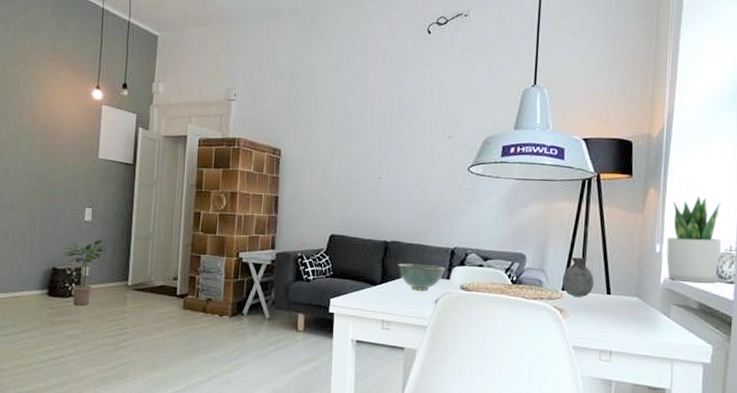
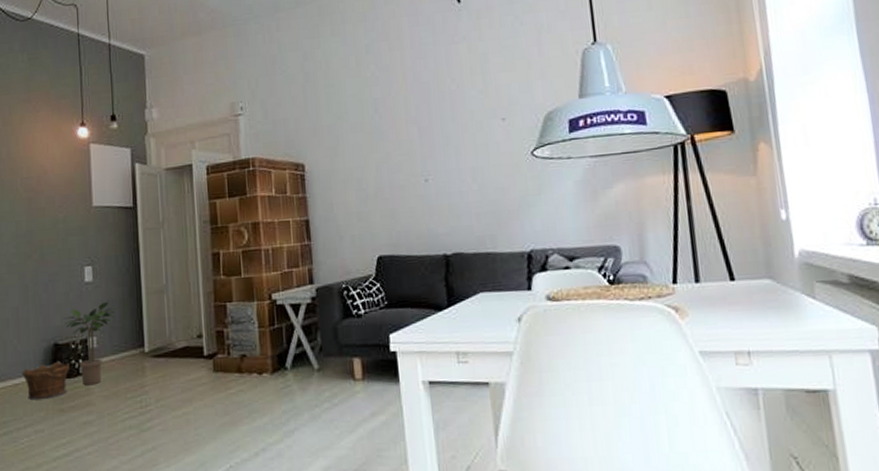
clay pot: none [23,282,64,312] -> present [21,361,69,400]
bowl: present [398,263,445,292] -> none [465,275,523,311]
vase: present [562,257,595,297] -> none [670,240,712,289]
planter: present [666,197,722,283] -> none [791,144,868,252]

